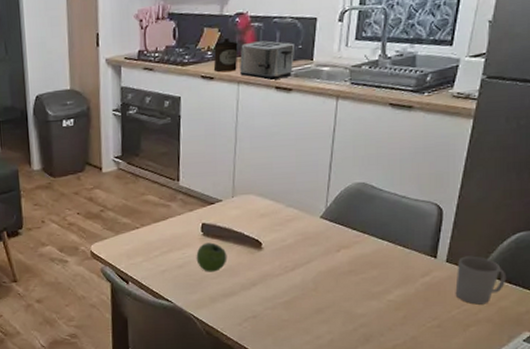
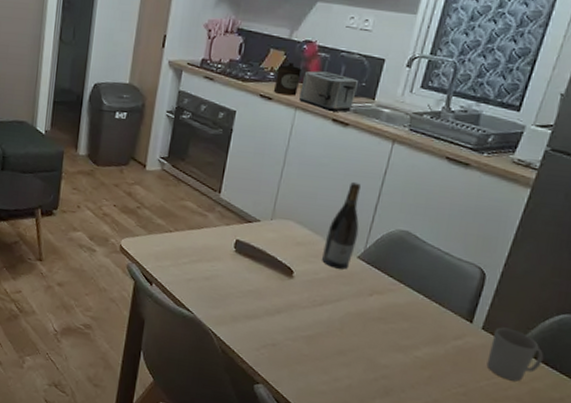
fruit: present [196,242,228,272] -> none [224,259,257,291]
wine bottle: none [287,144,318,232] -> present [322,181,361,269]

